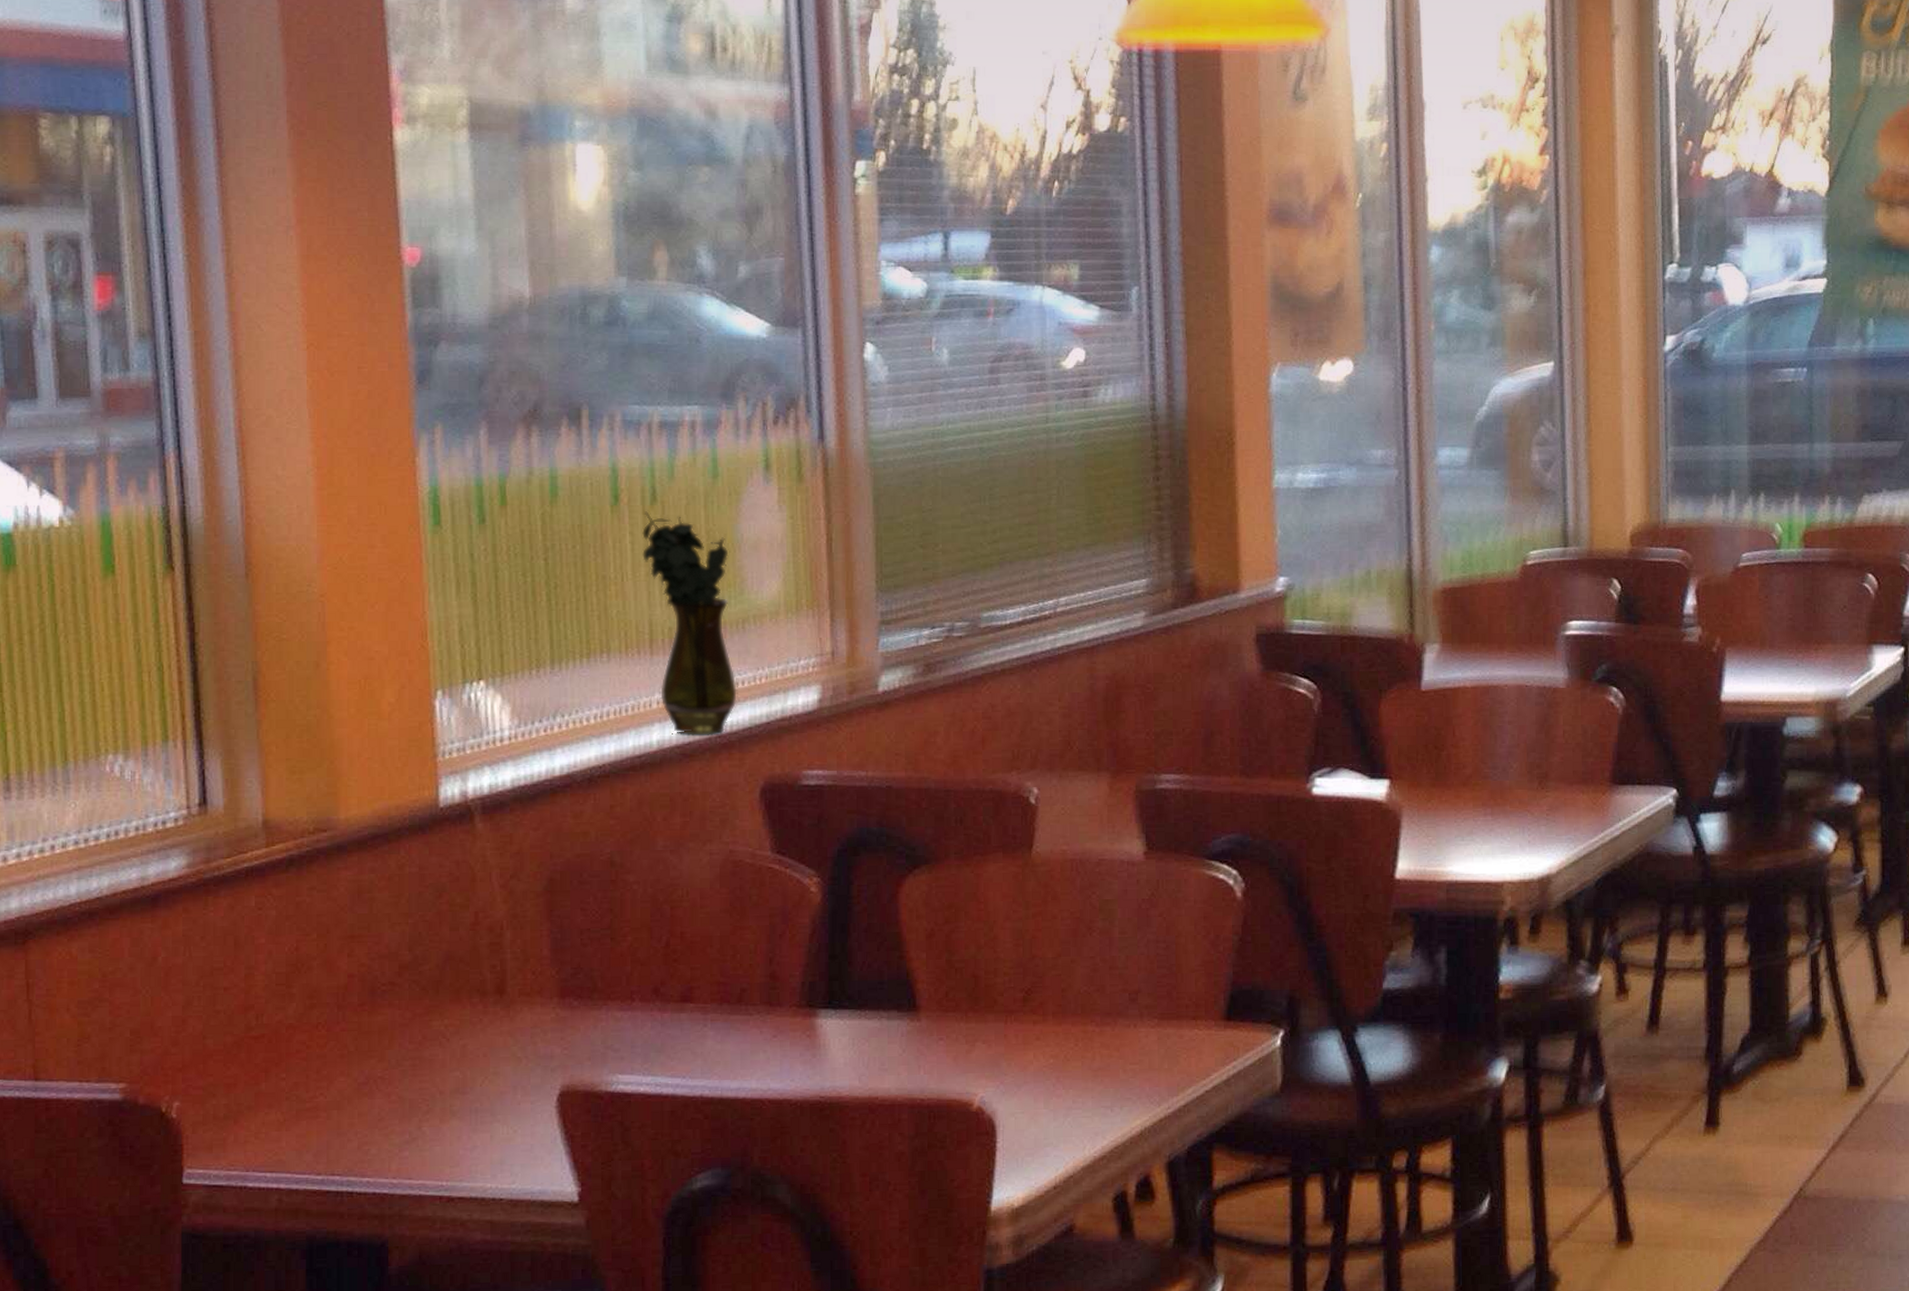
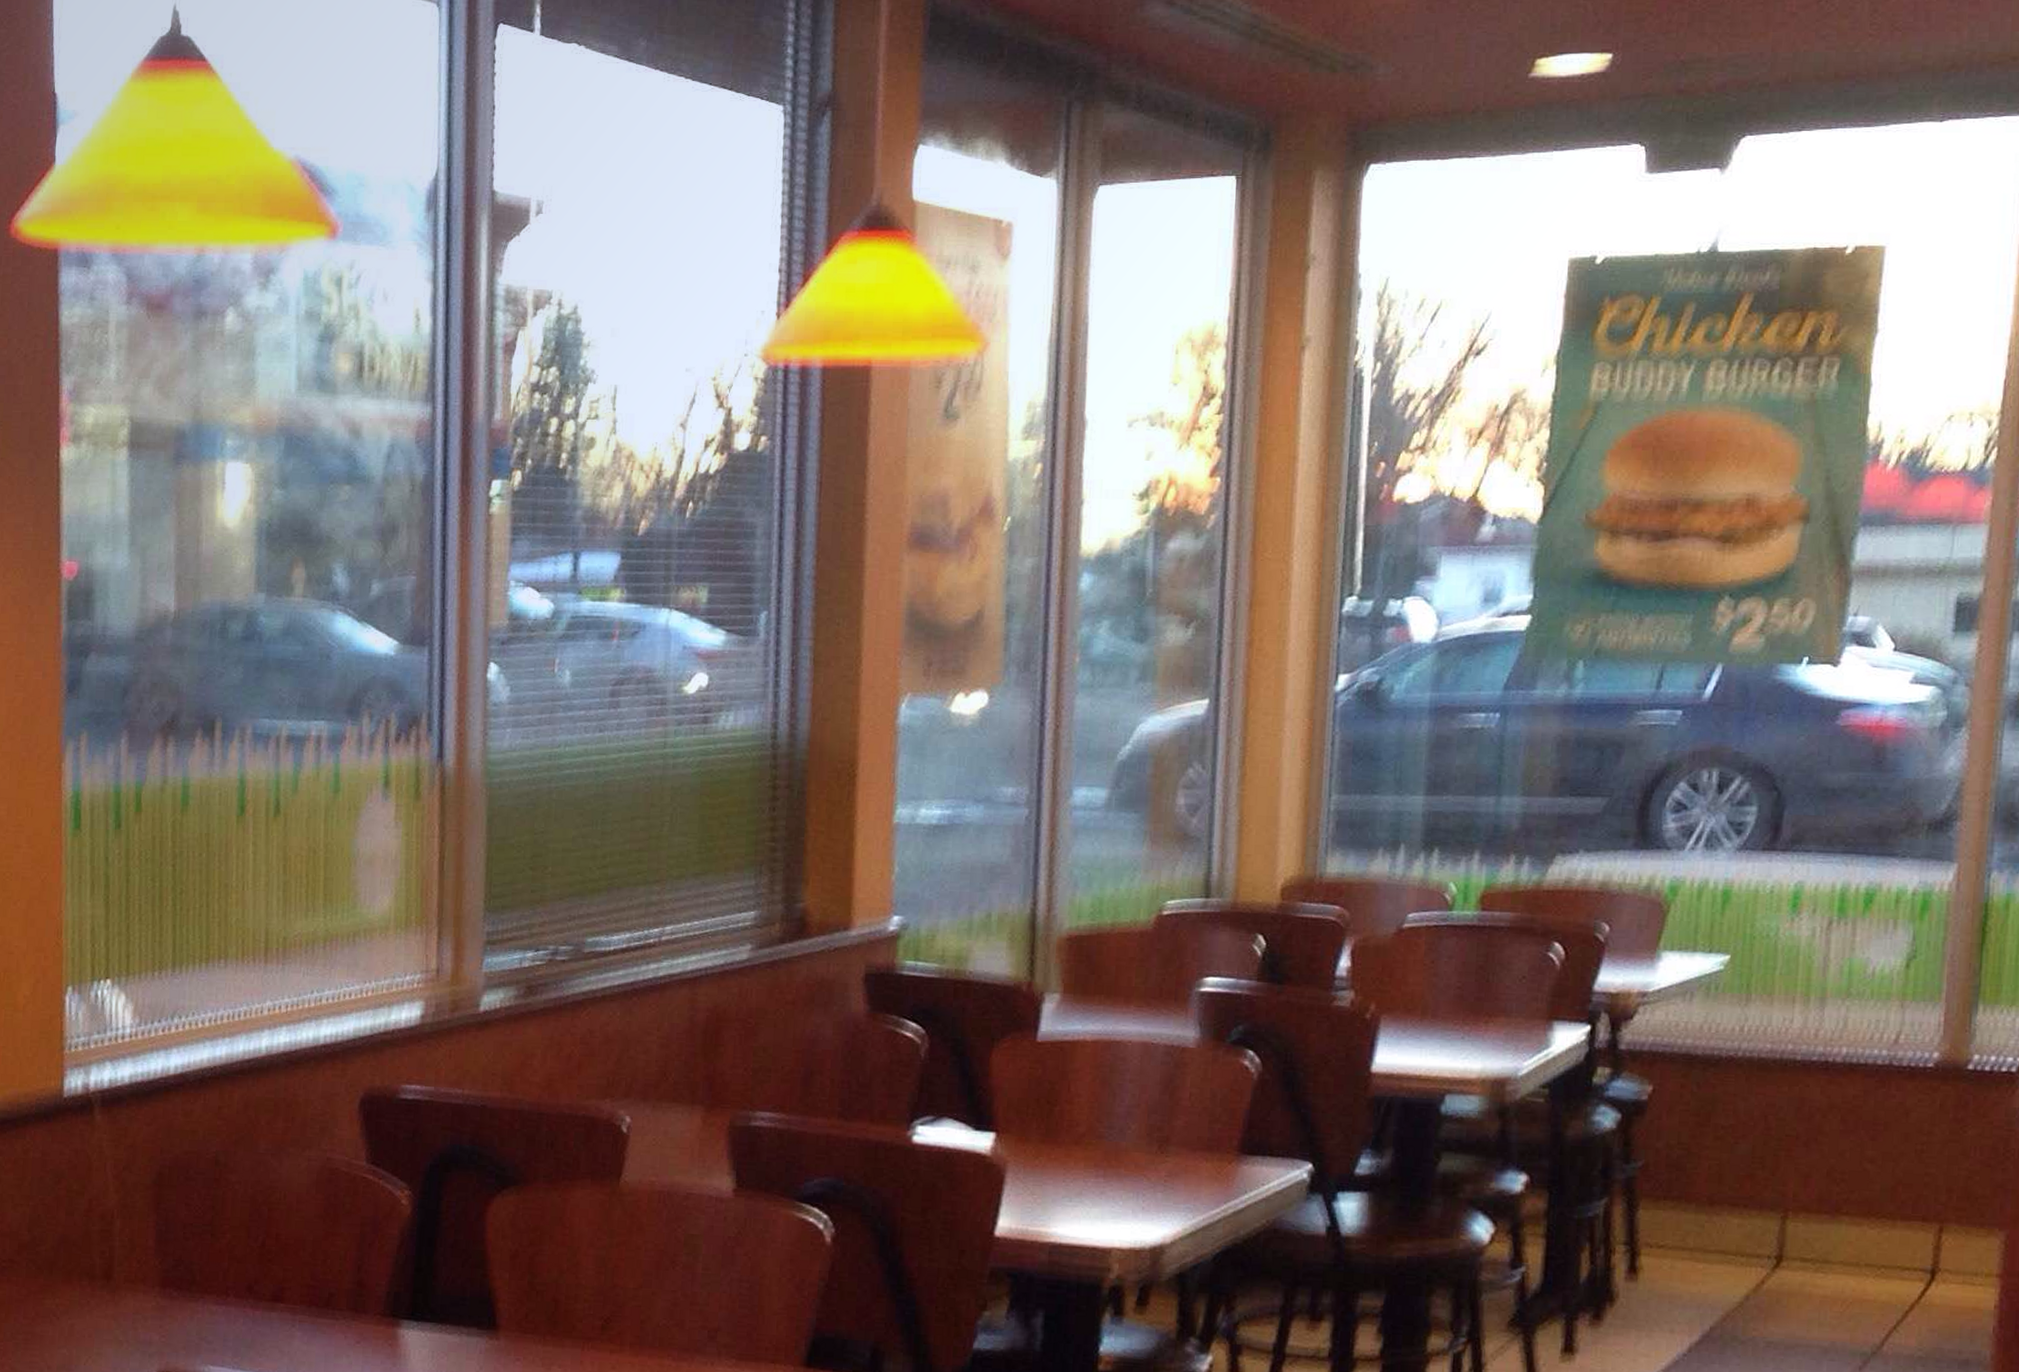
vase: present [642,511,737,736] -> none [263,823,345,1044]

